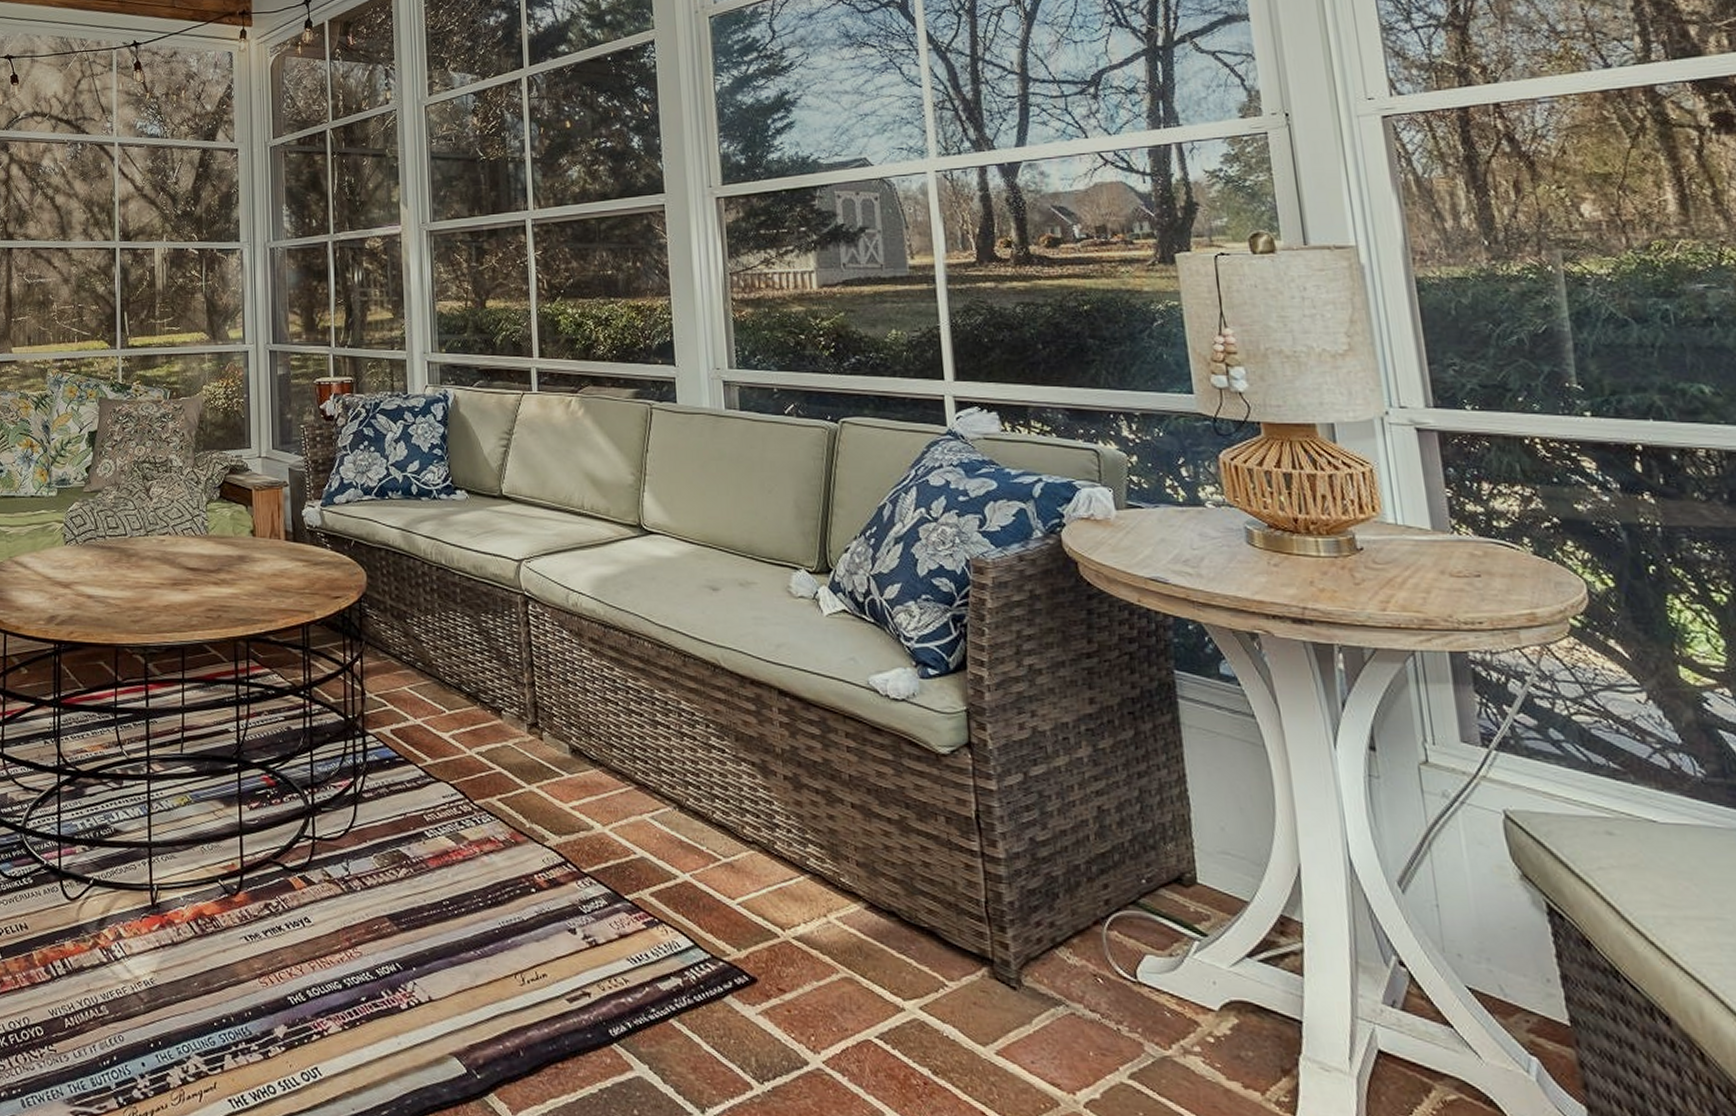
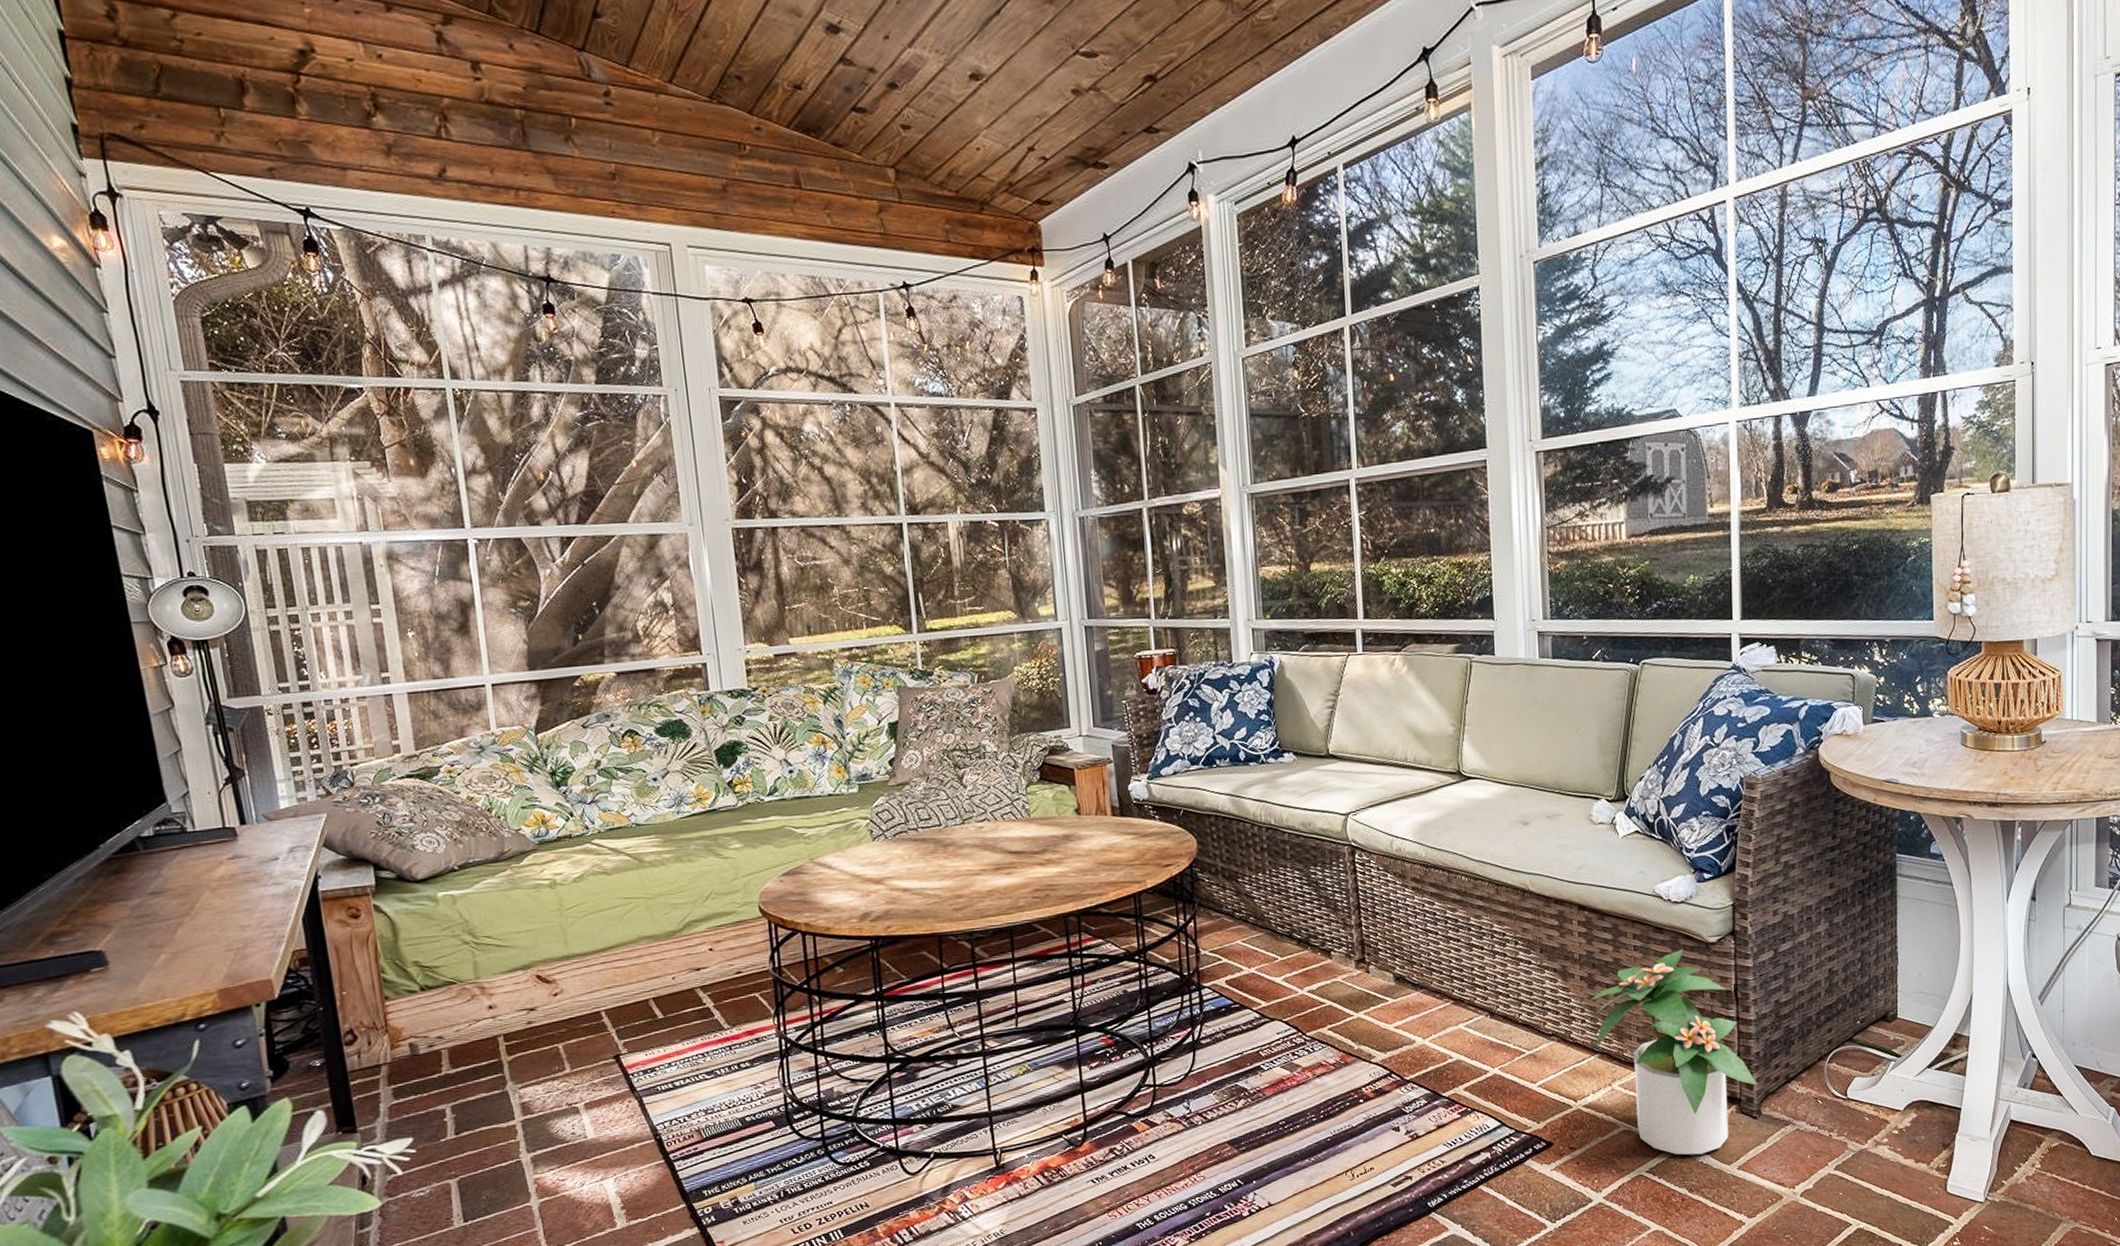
potted plant: none [796,758,1013,1026] -> present [1590,950,1757,1155]

